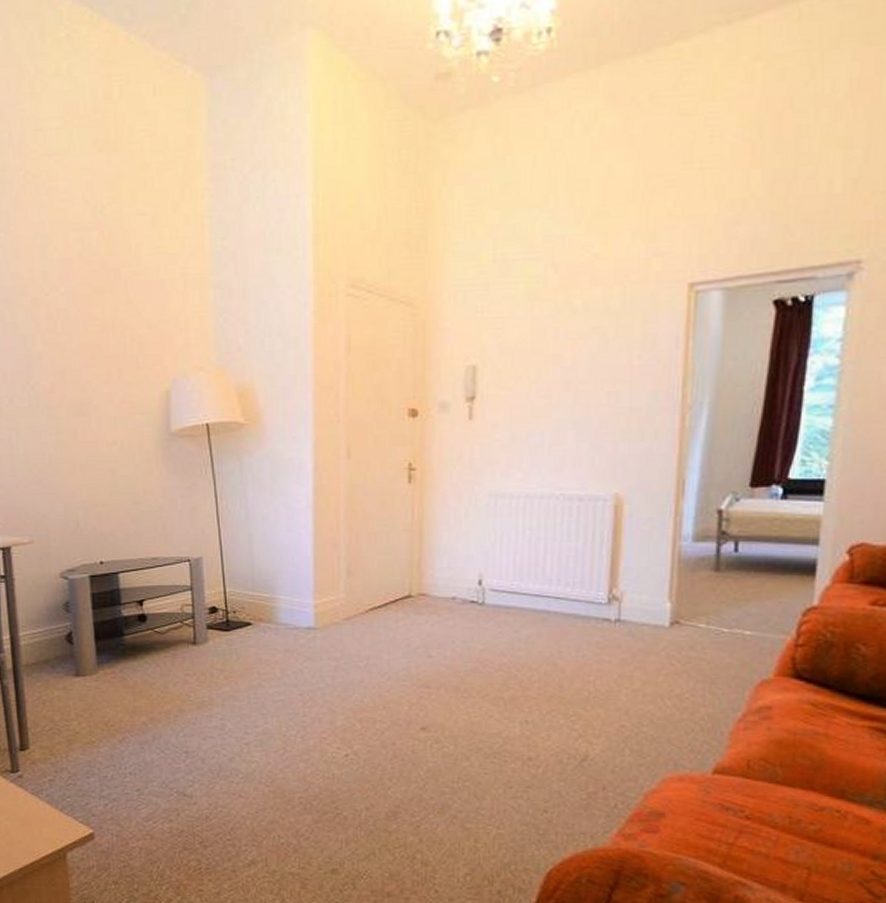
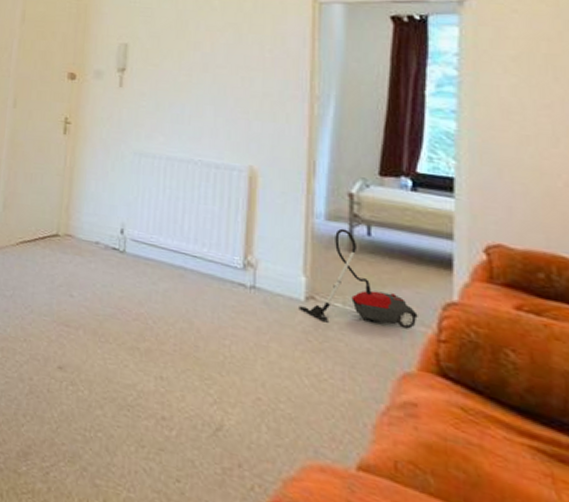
vacuum cleaner: none [663,548,779,644] -> present [299,228,418,329]

